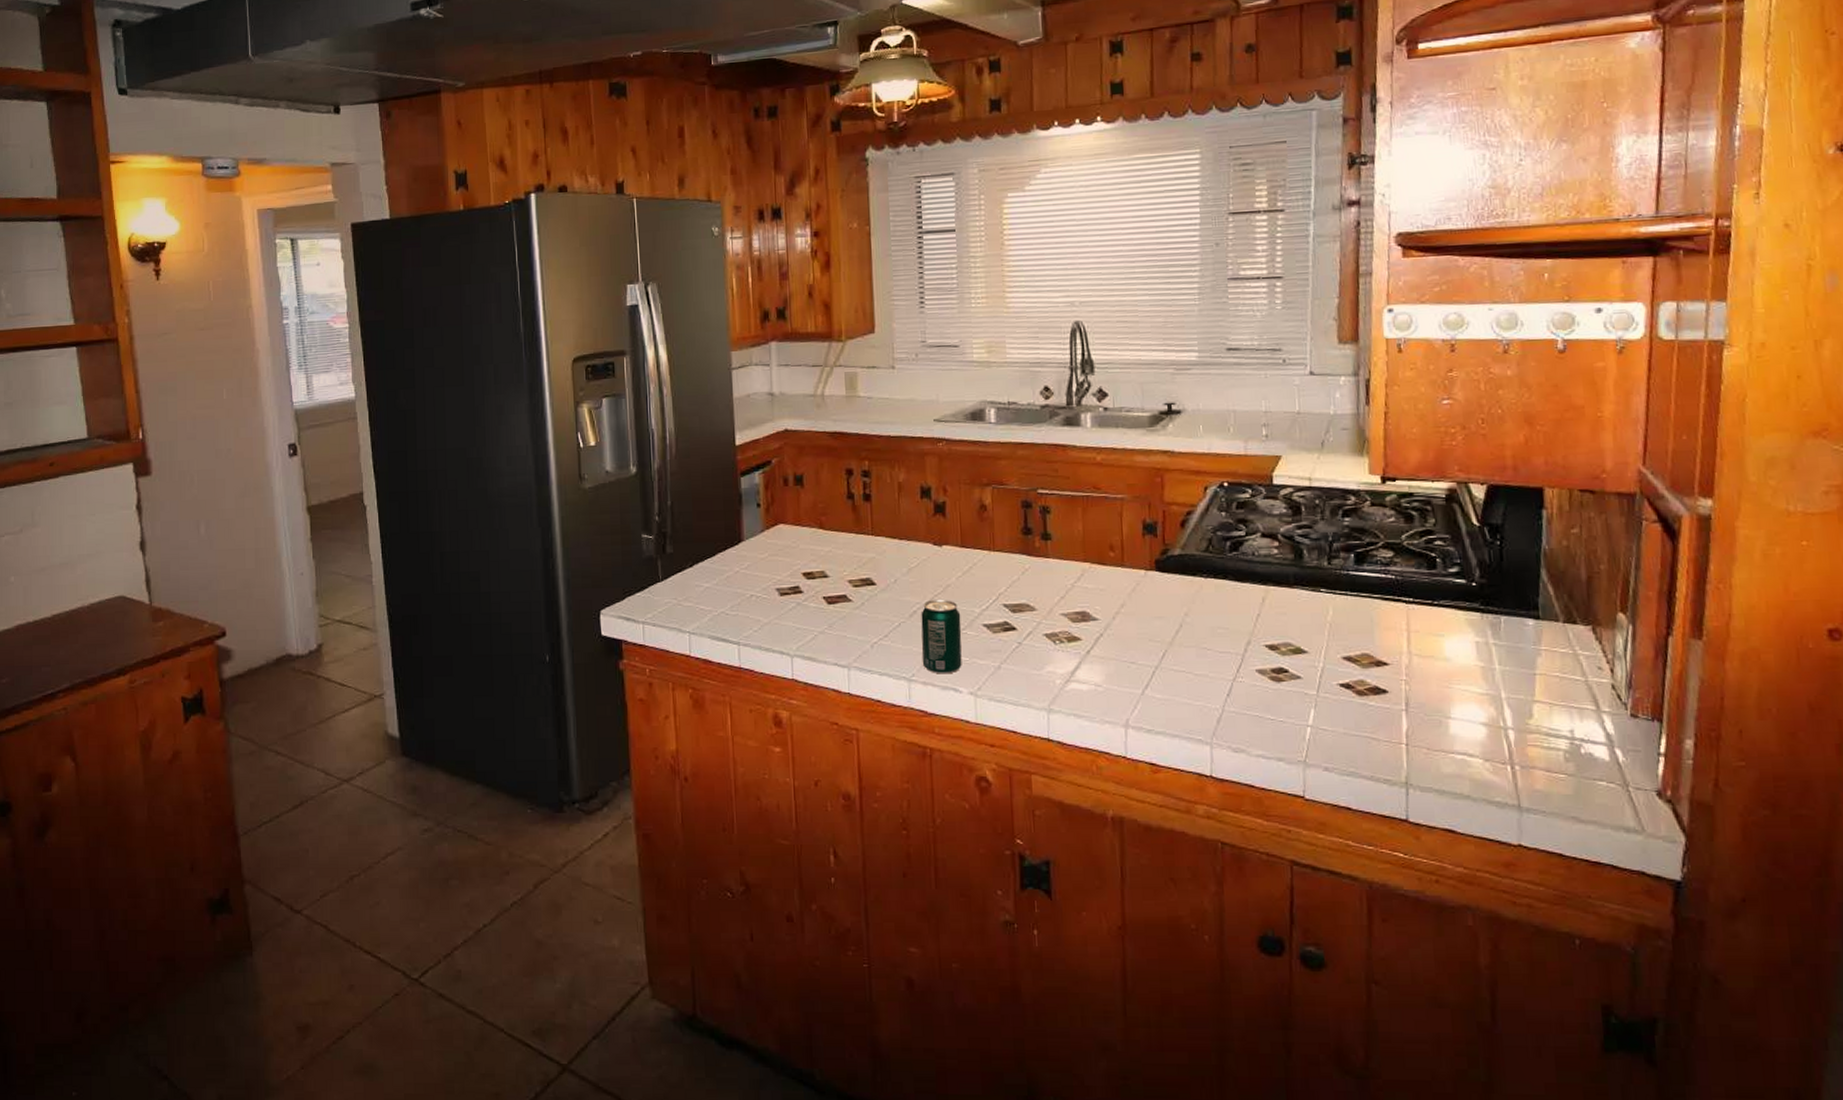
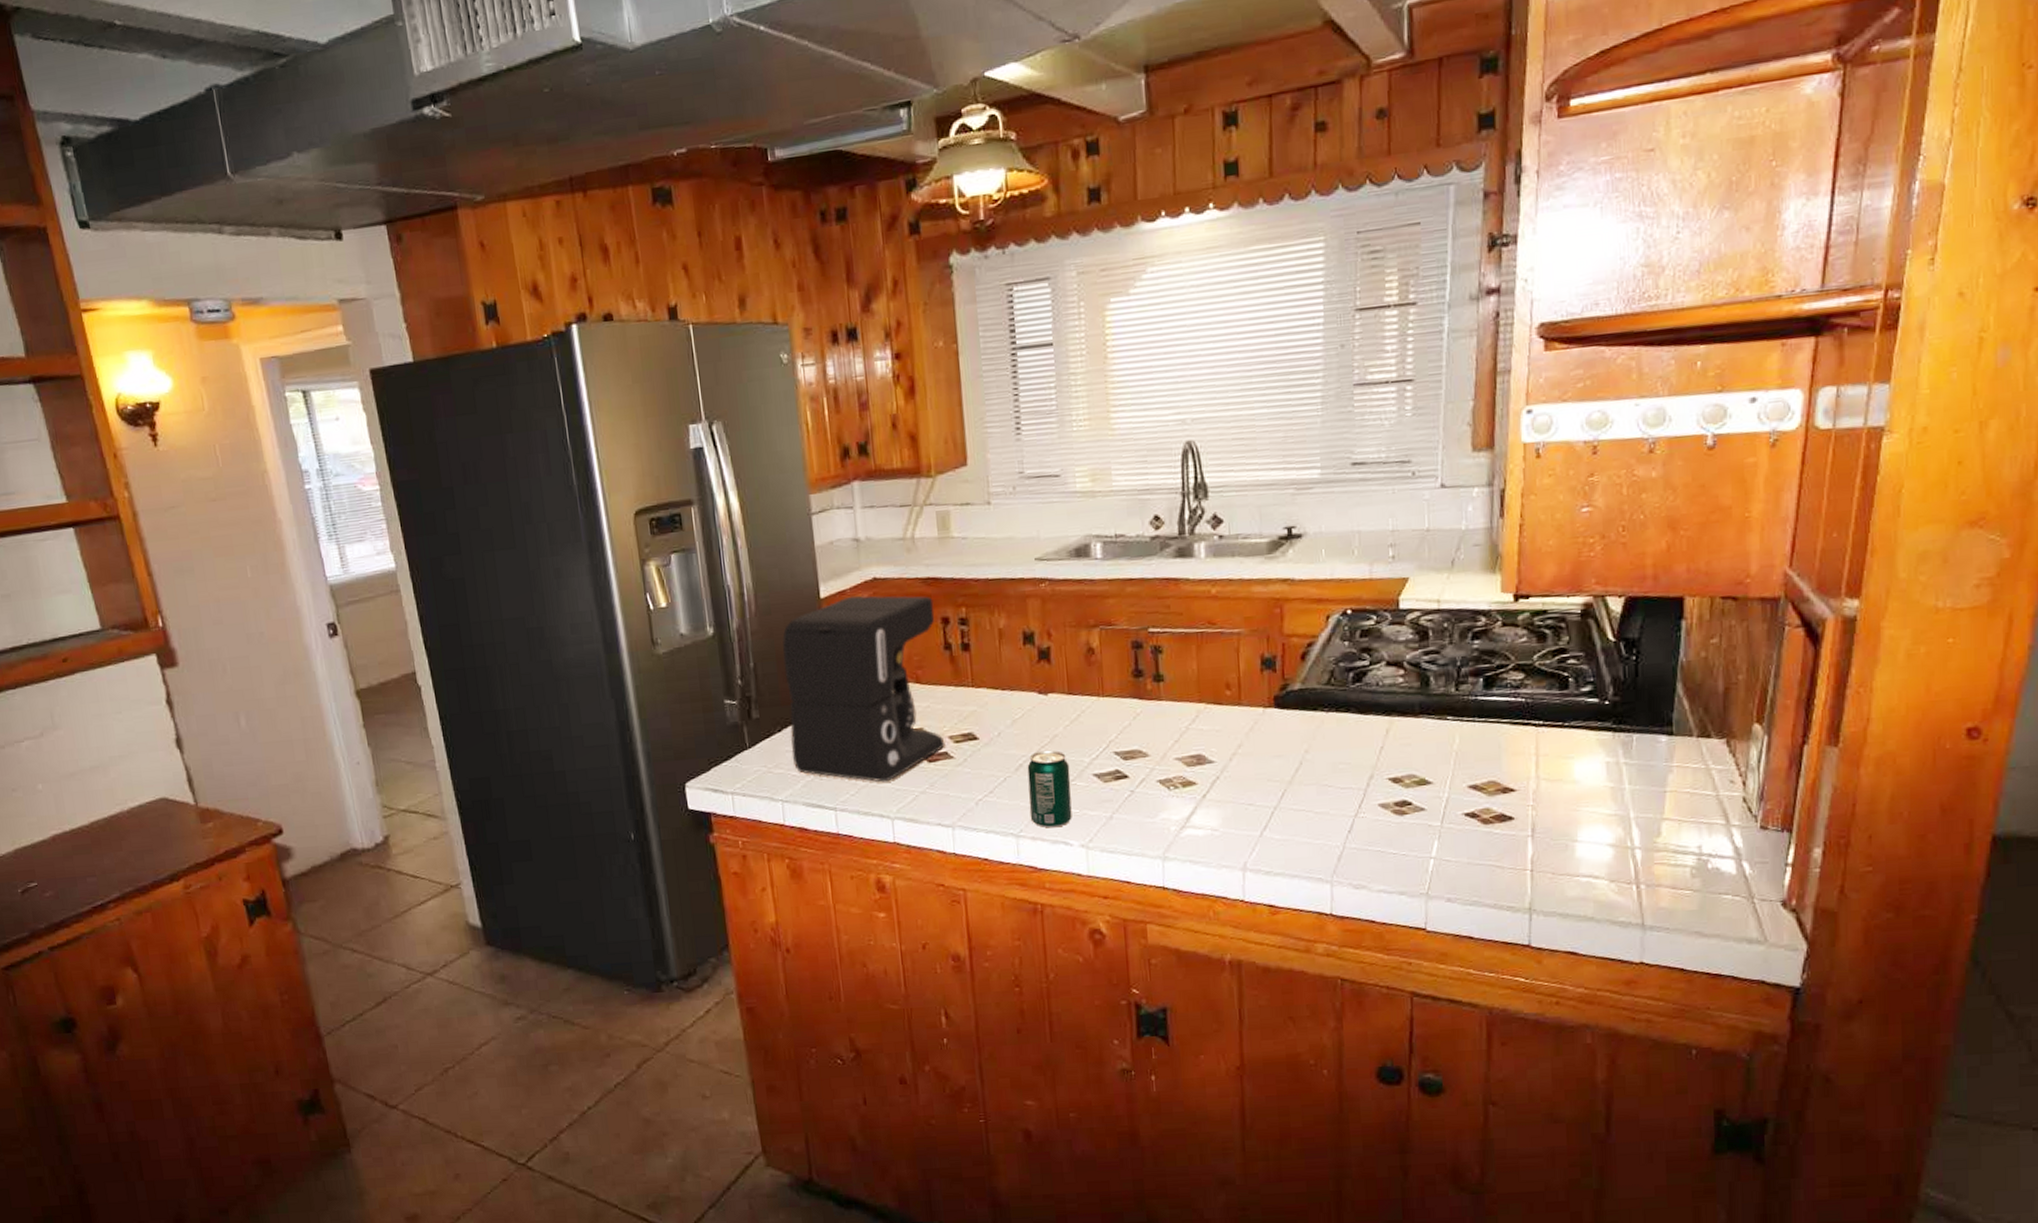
coffee maker: none [698,444,845,621] -> present [782,595,945,782]

